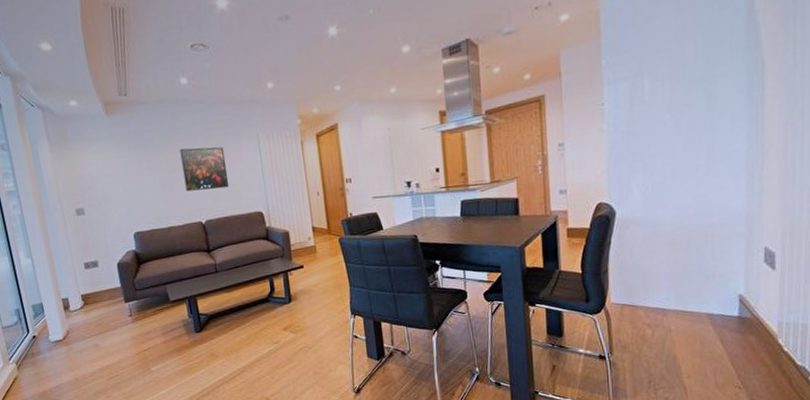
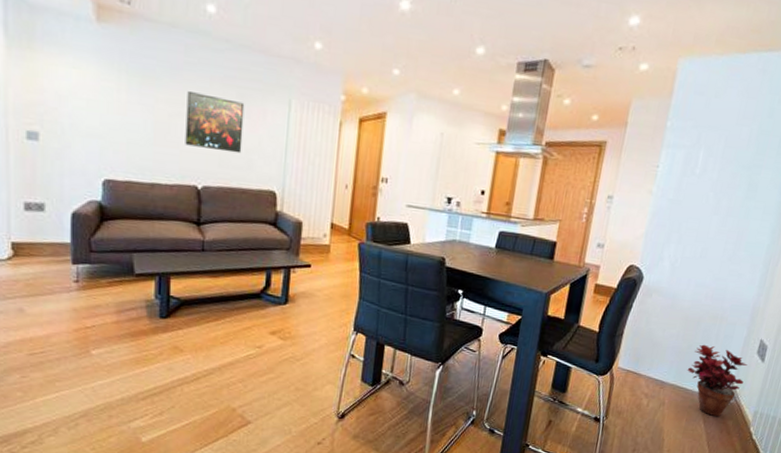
potted plant: none [687,264,756,335] -> present [687,344,748,417]

